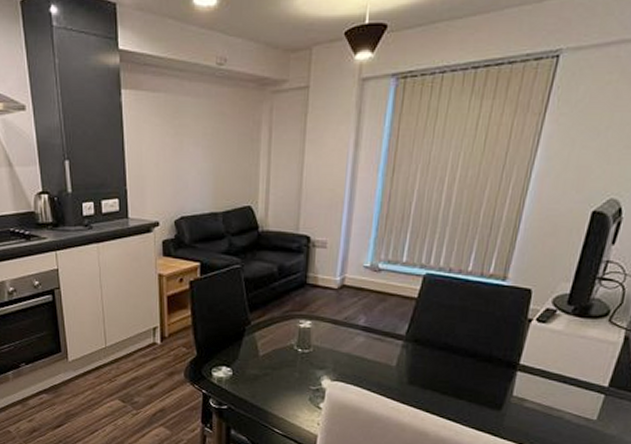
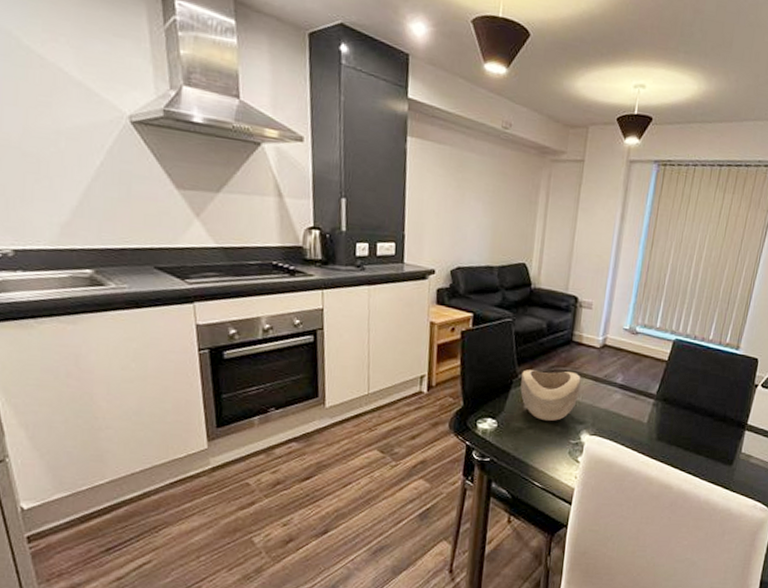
decorative bowl: none [254,316,319,367] -> present [520,369,581,421]

